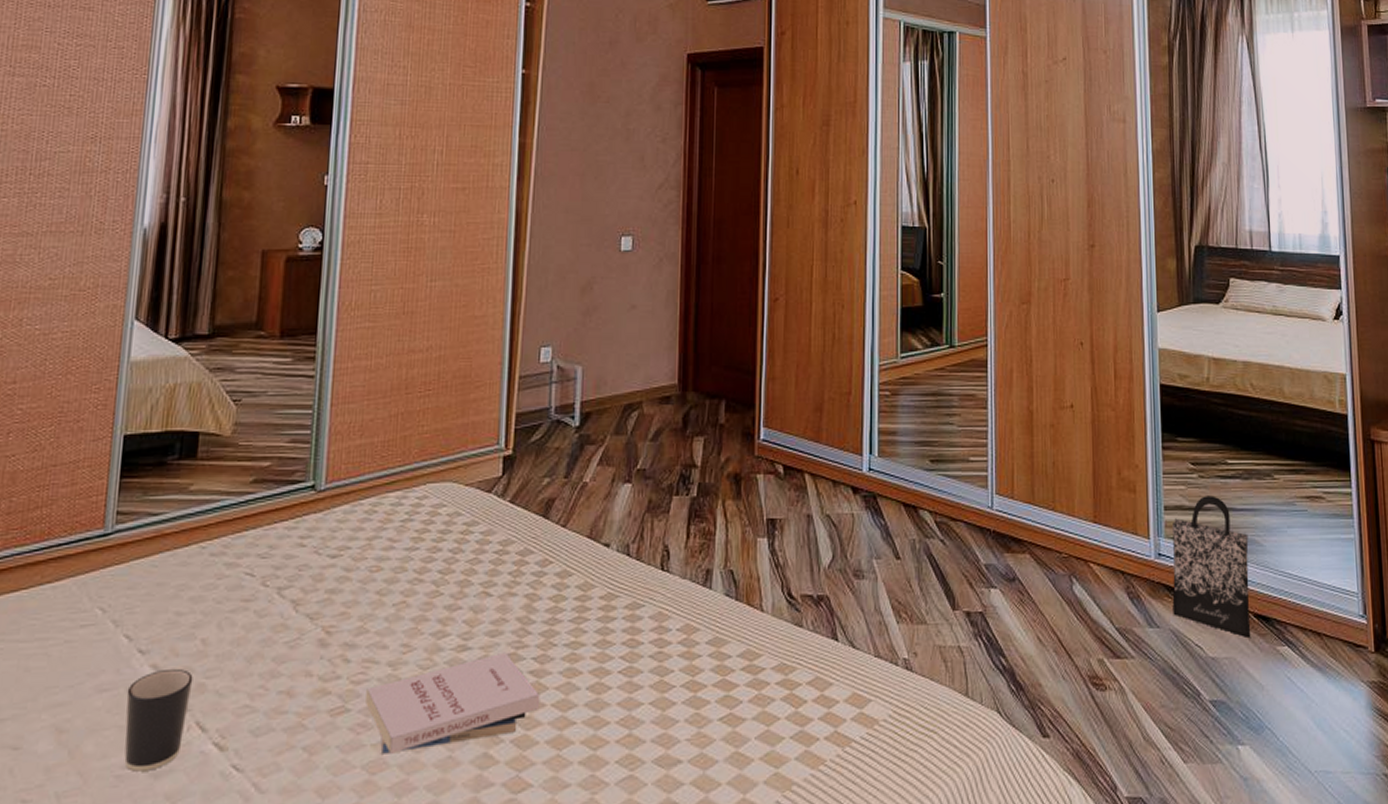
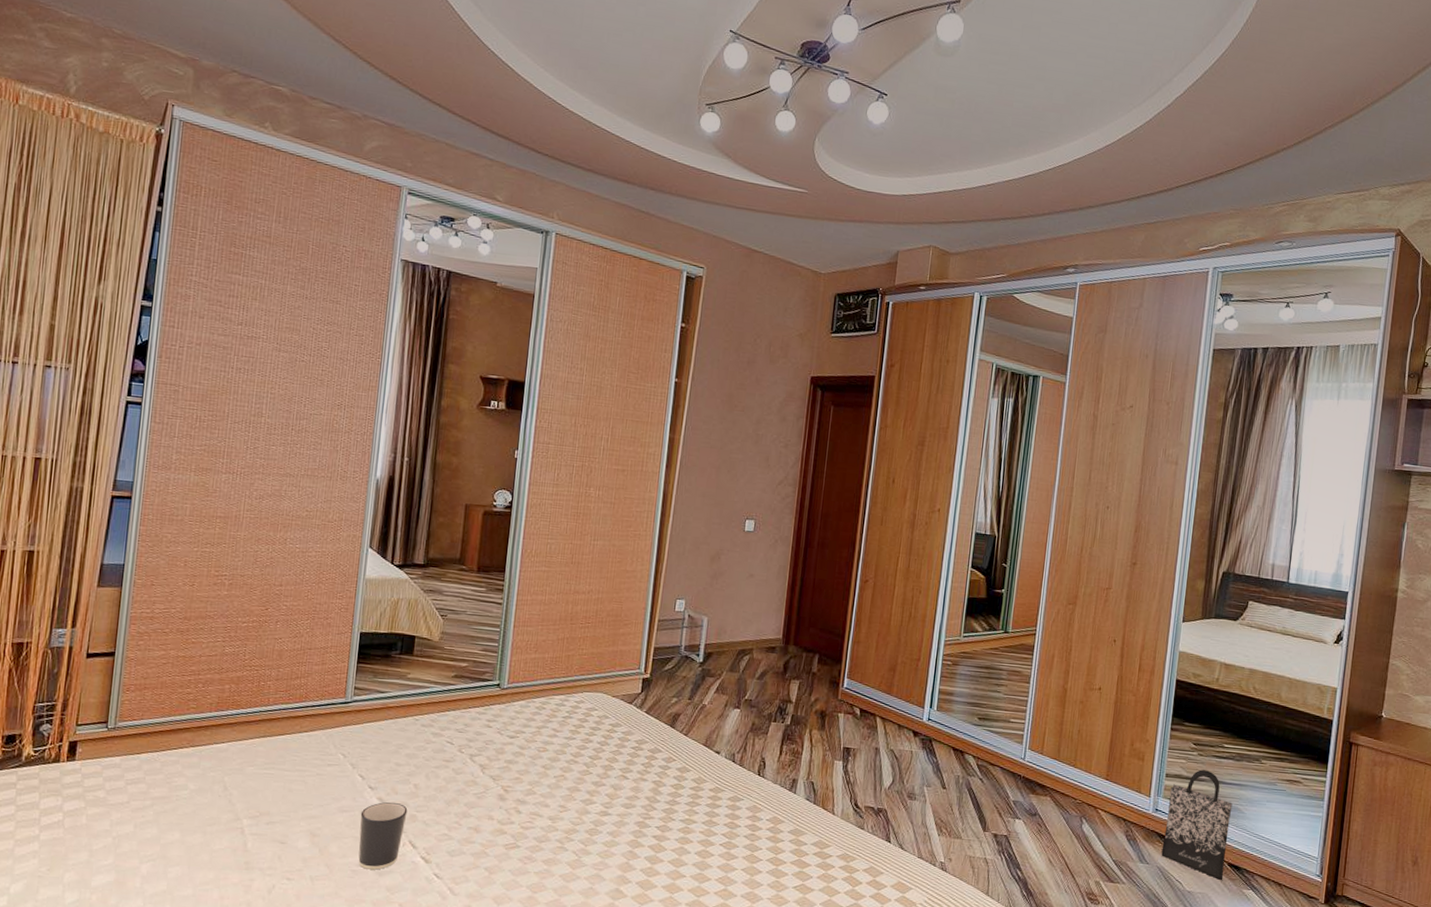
books: present [365,652,540,754] -> none [531,820,660,881]

